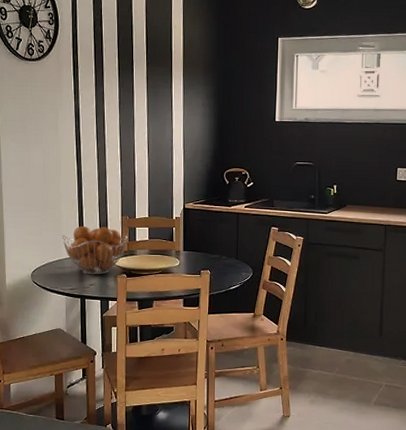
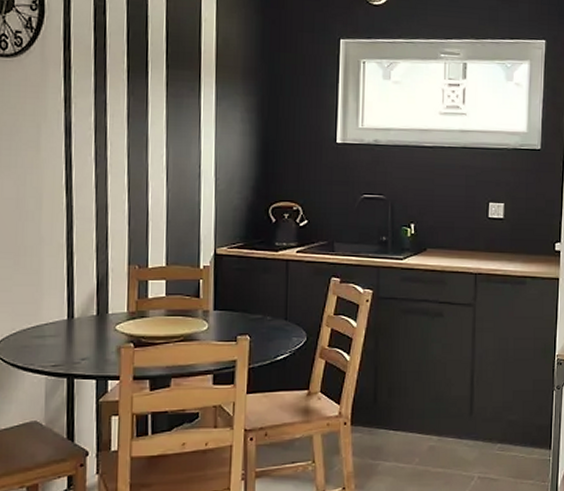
fruit basket: present [62,225,128,275] -> none [43,278,137,346]

